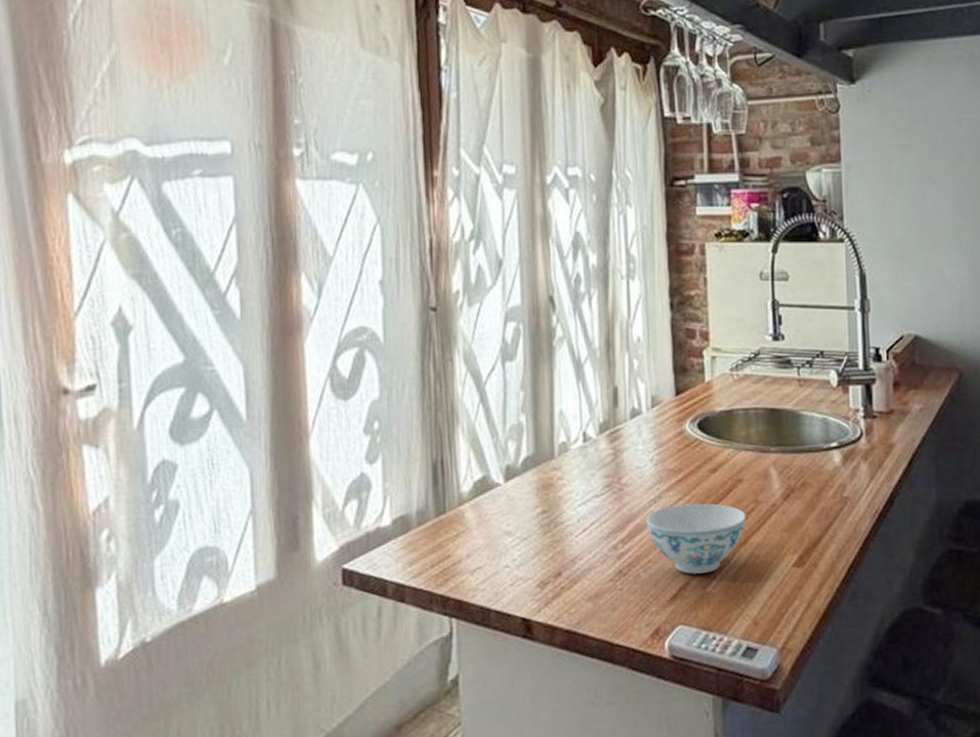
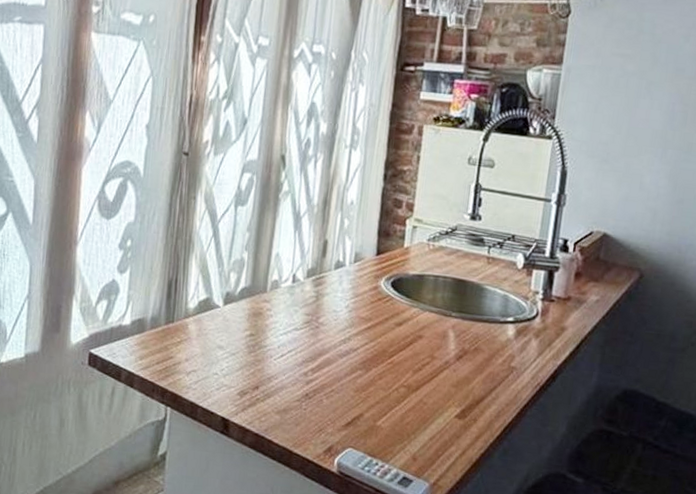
bowl: present [646,503,746,574] -> none [334,348,421,409]

